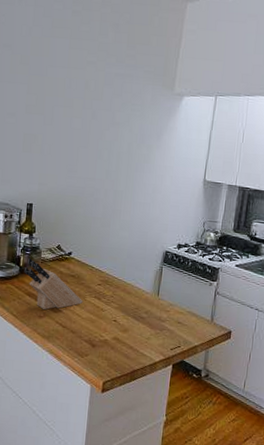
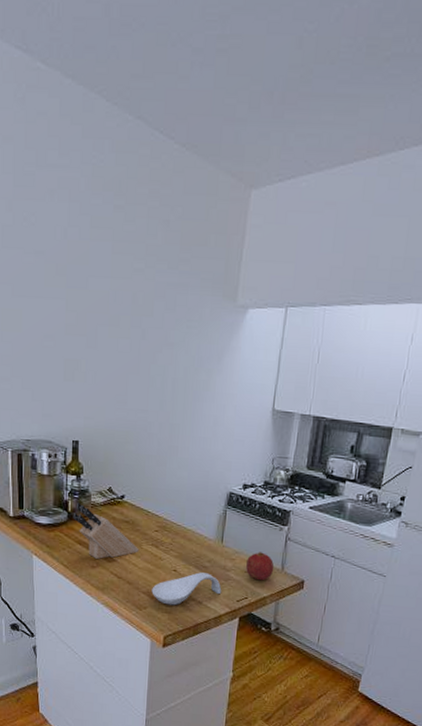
spoon rest: none [93,323,157,353] -> present [151,572,222,606]
fruit: none [179,304,205,331] -> present [246,552,274,581]

